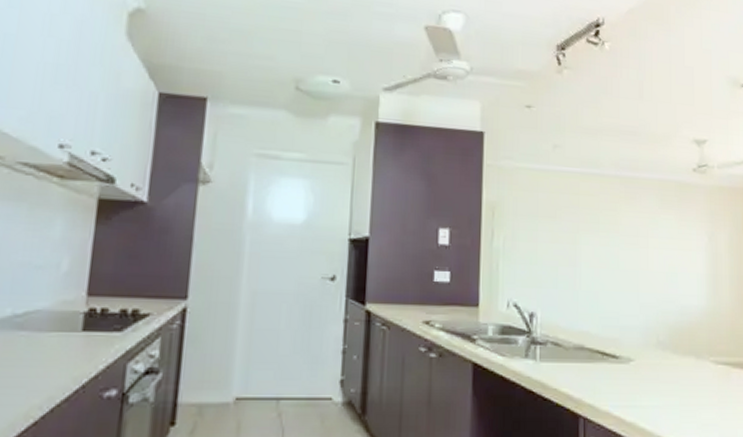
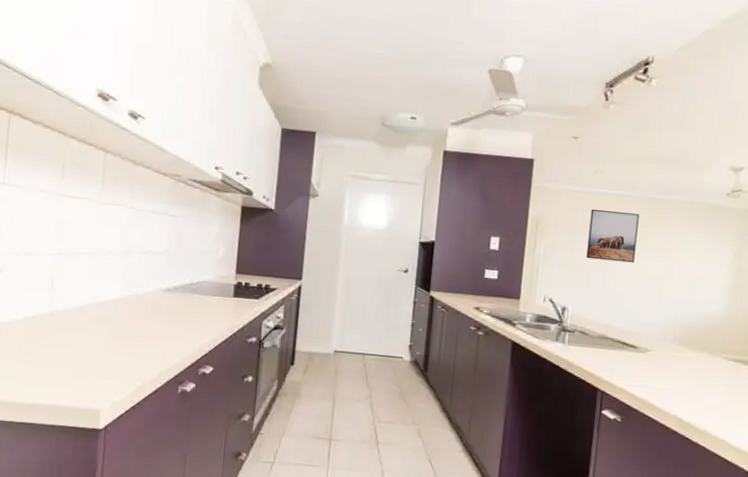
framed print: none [552,190,606,253] -> present [586,208,639,263]

